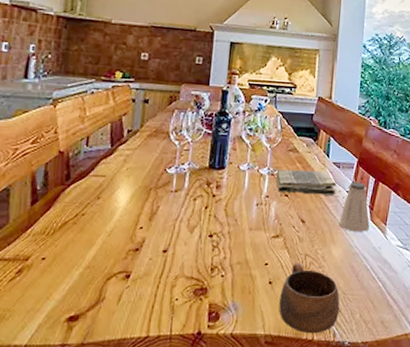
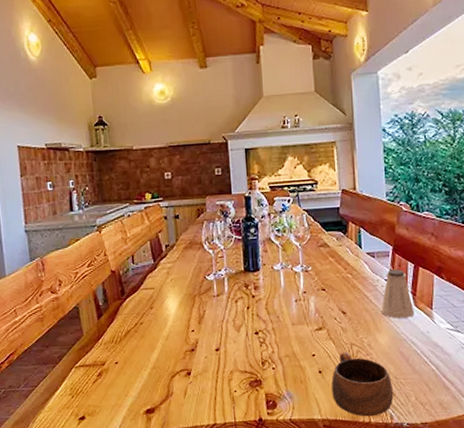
dish towel: present [276,169,337,195] -> none [310,262,374,287]

